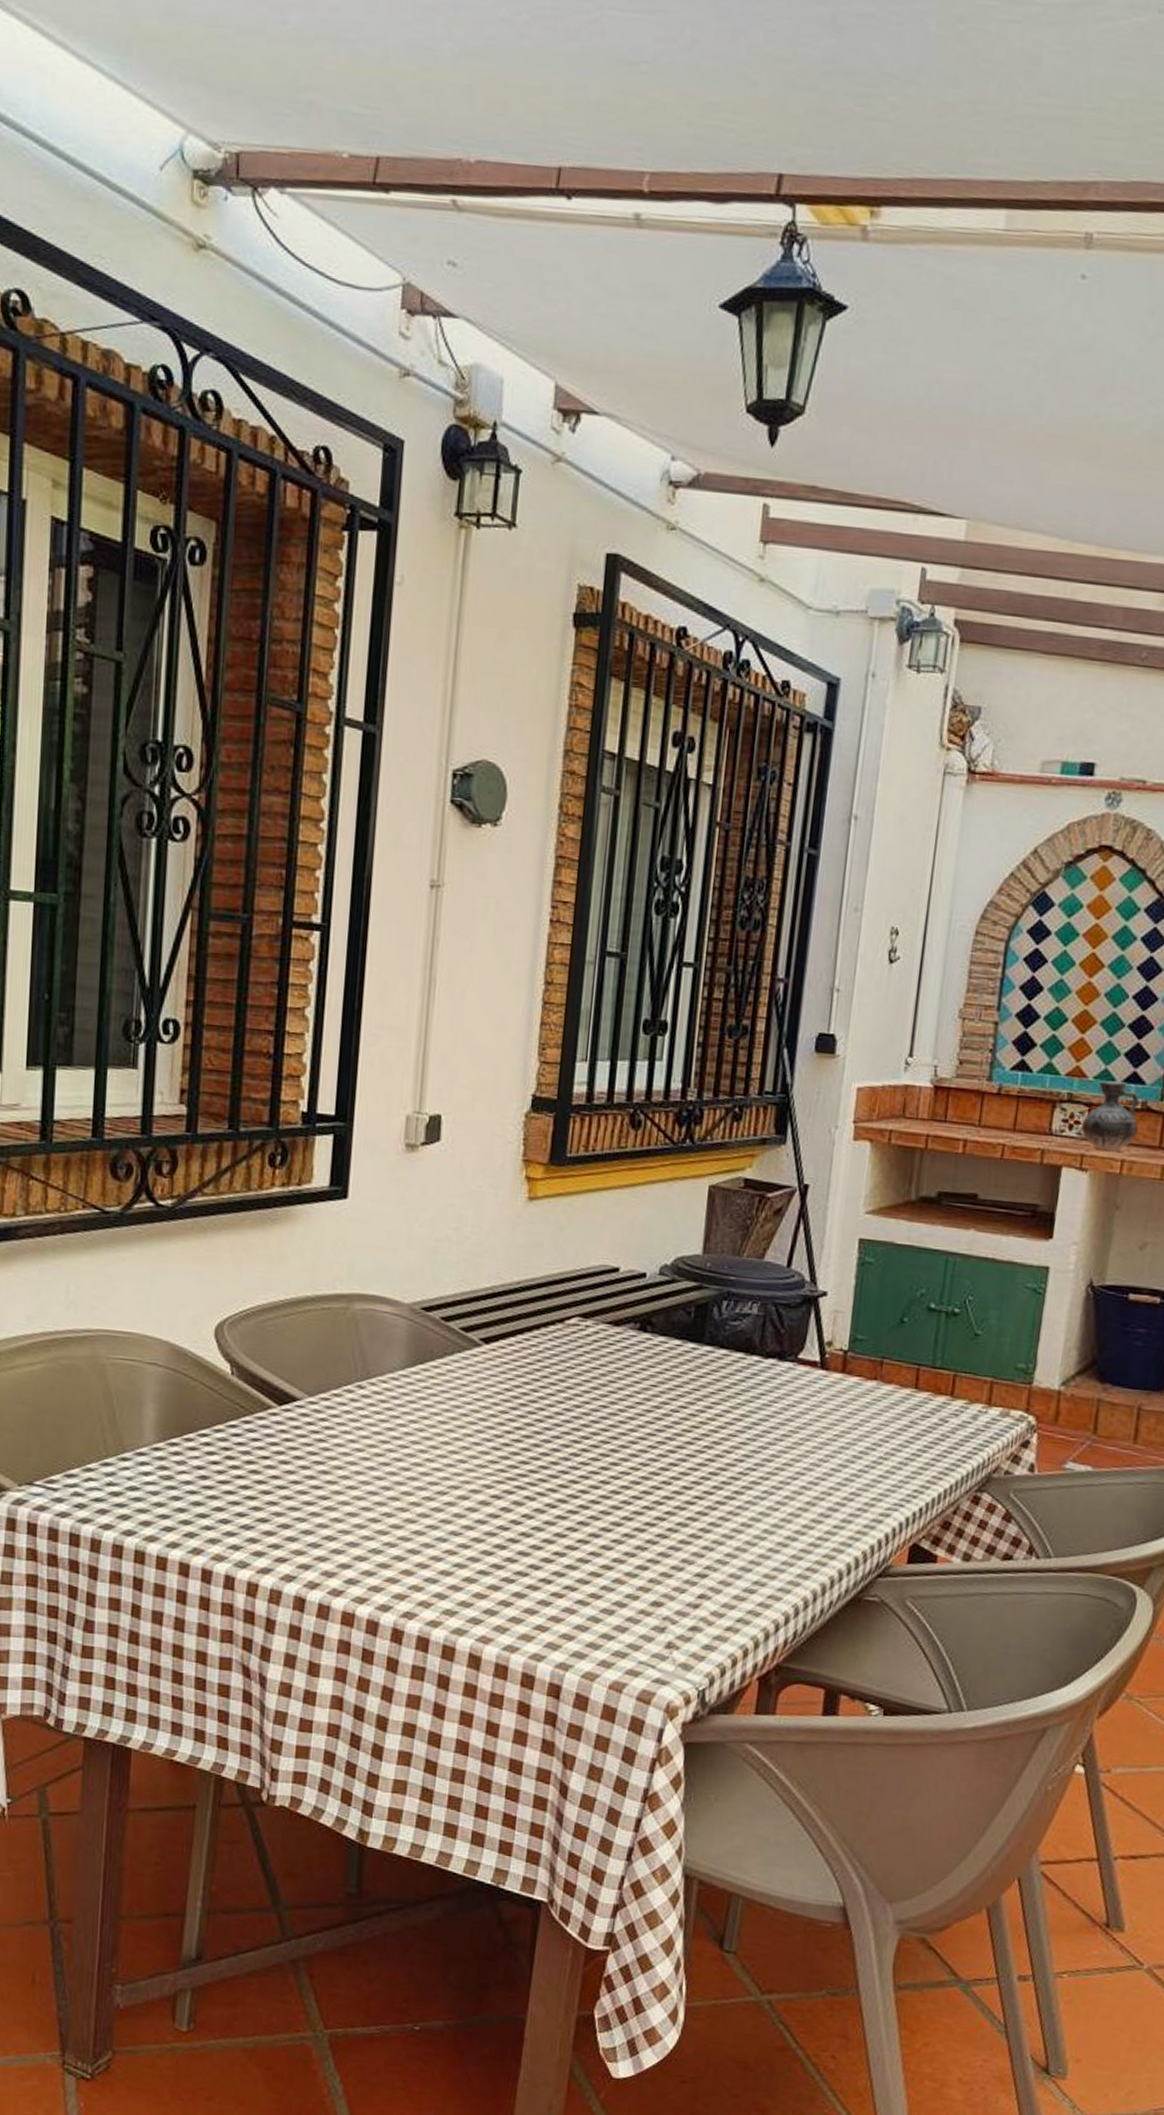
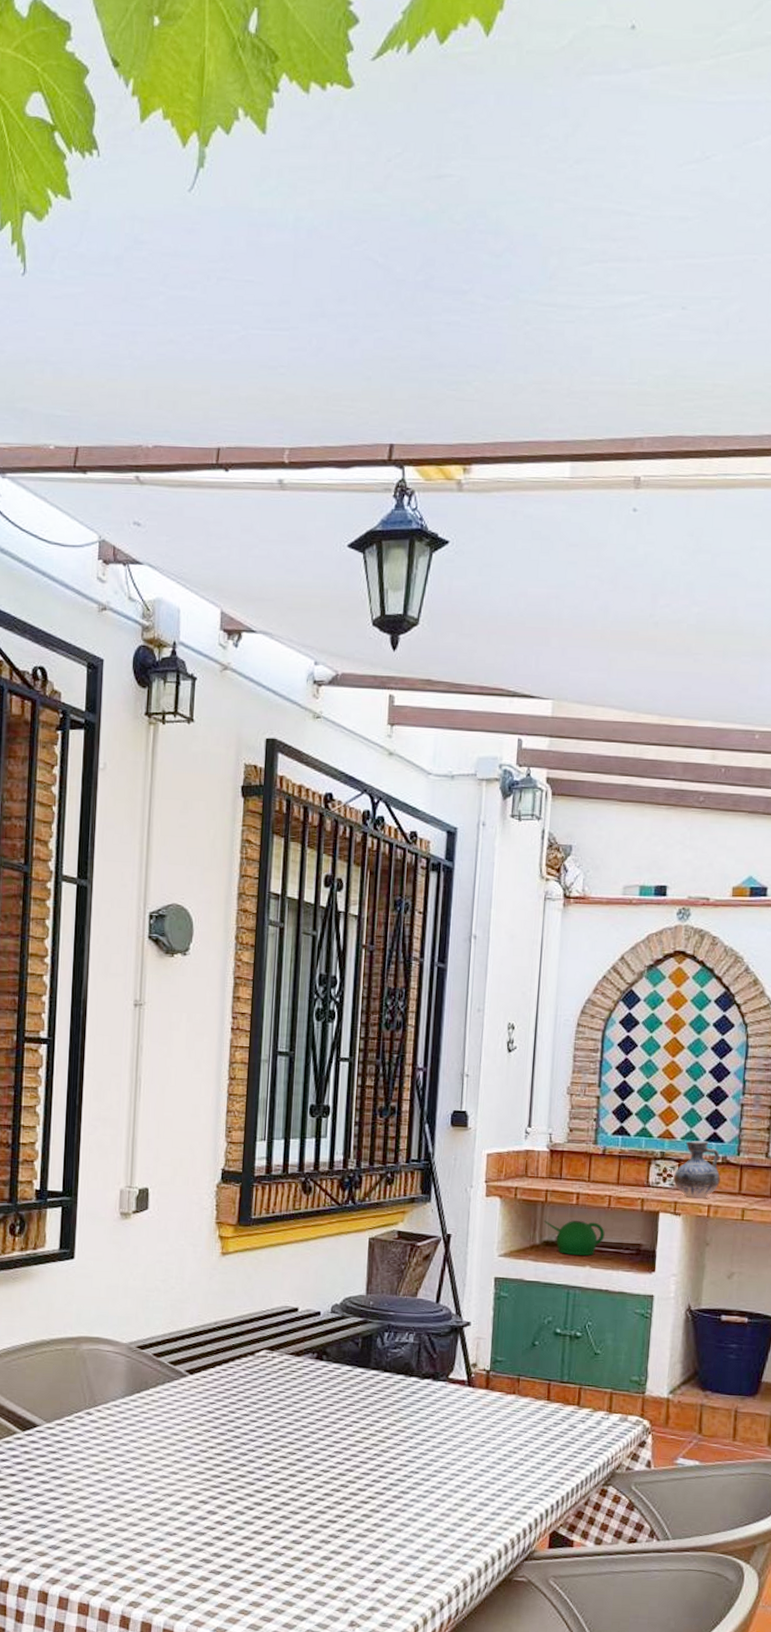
watering can: none [922,1171,995,1217] -> present [543,1220,605,1256]

